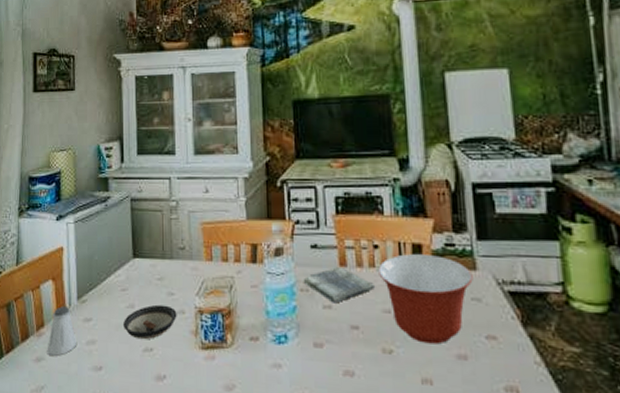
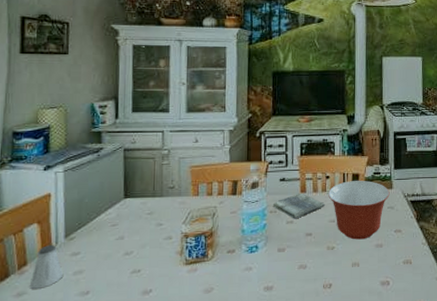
saucer: present [124,304,177,340] -> none [112,234,165,264]

